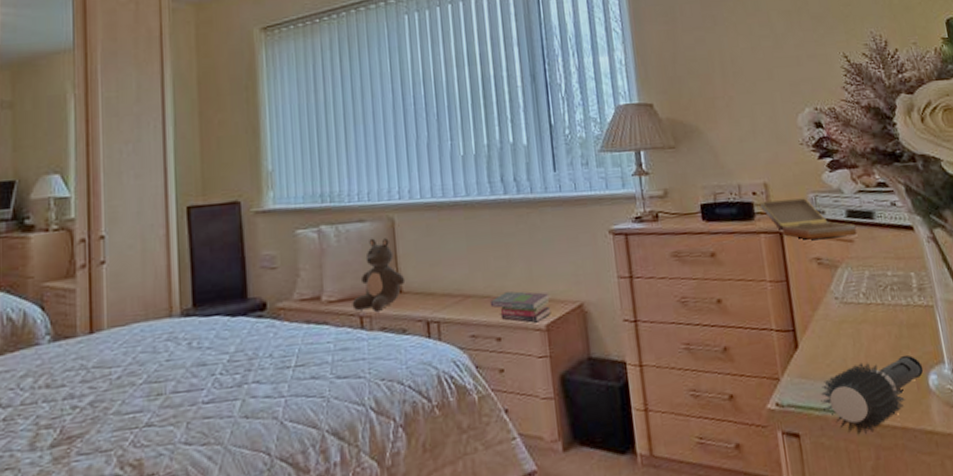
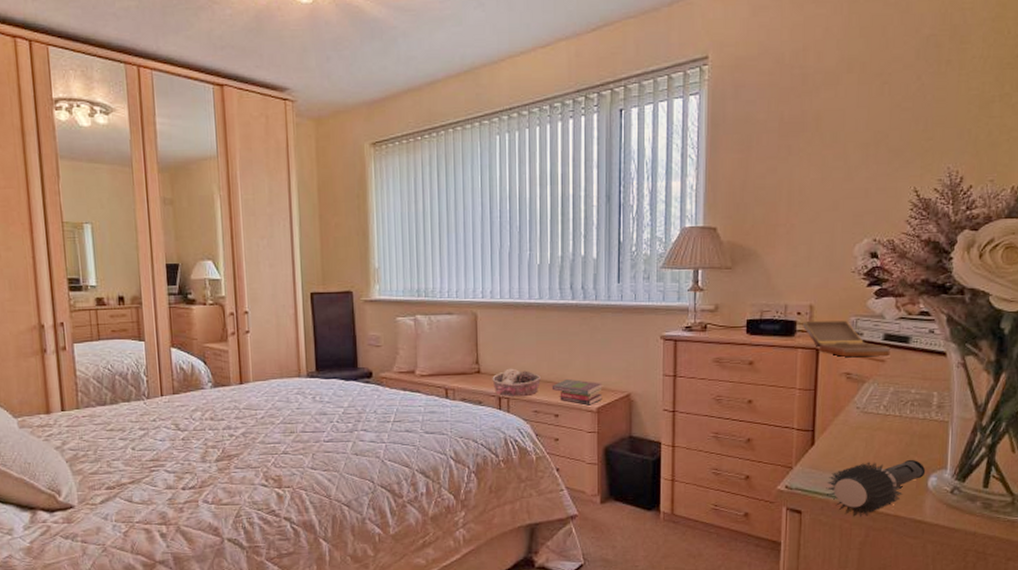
teddy bear: present [352,238,406,311] -> none [439,328,484,386]
decorative basket: none [417,283,476,321] -> present [492,368,541,397]

